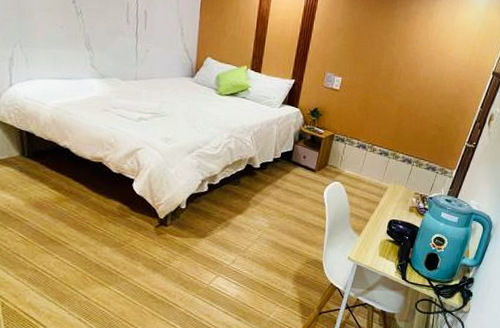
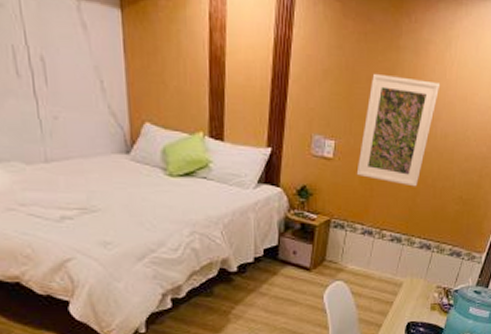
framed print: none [356,32,424,115] -> present [356,73,441,187]

